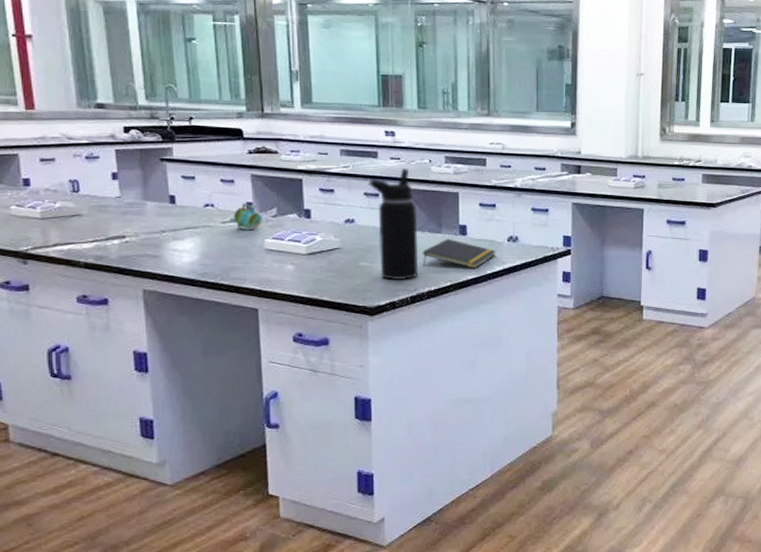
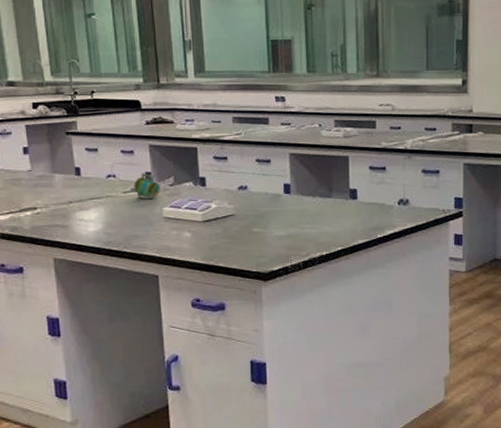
water bottle: present [368,168,419,281] -> none [260,134,310,246]
notepad: present [422,238,496,268] -> none [313,202,387,232]

